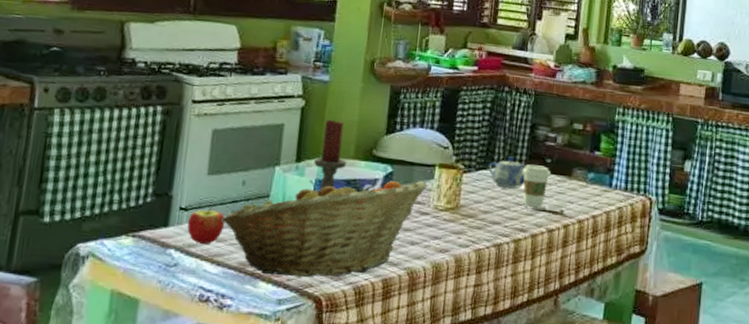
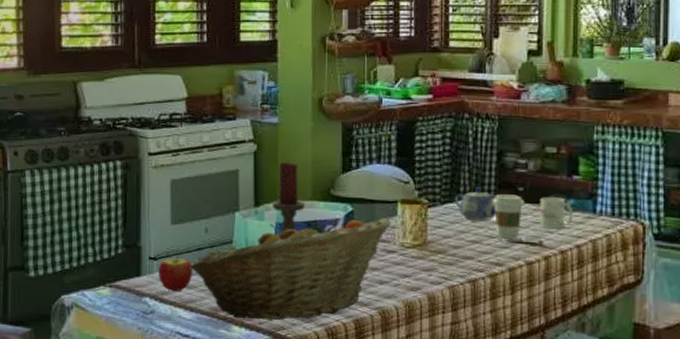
mug: none [563,169,593,200] -> present [540,197,573,229]

